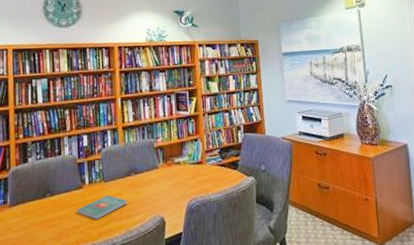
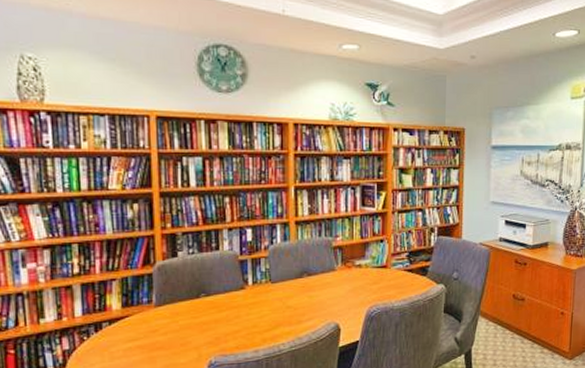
book: present [77,195,127,219] -> none [237,298,297,324]

